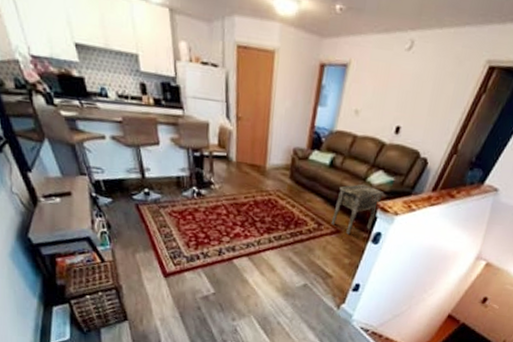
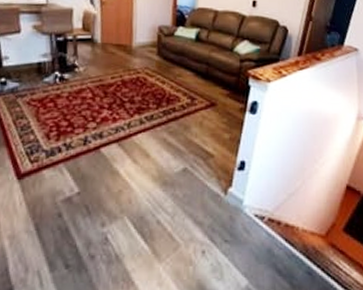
side table: present [331,183,385,235] -> none [204,54,253,107]

